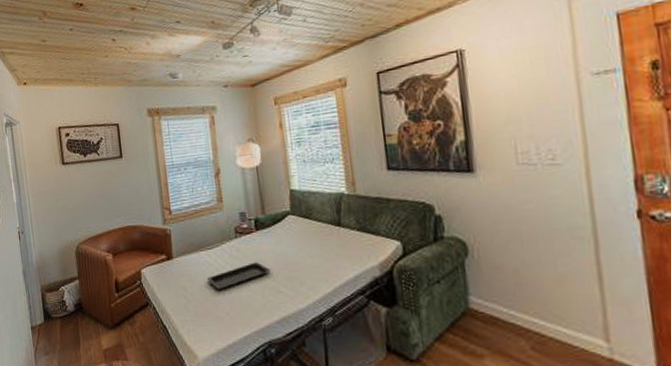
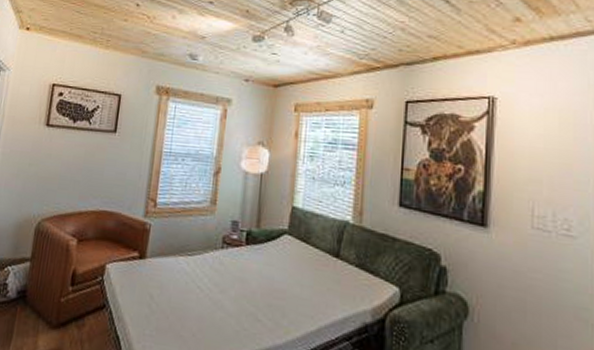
serving tray: present [206,262,270,289] -> none [178,280,252,305]

